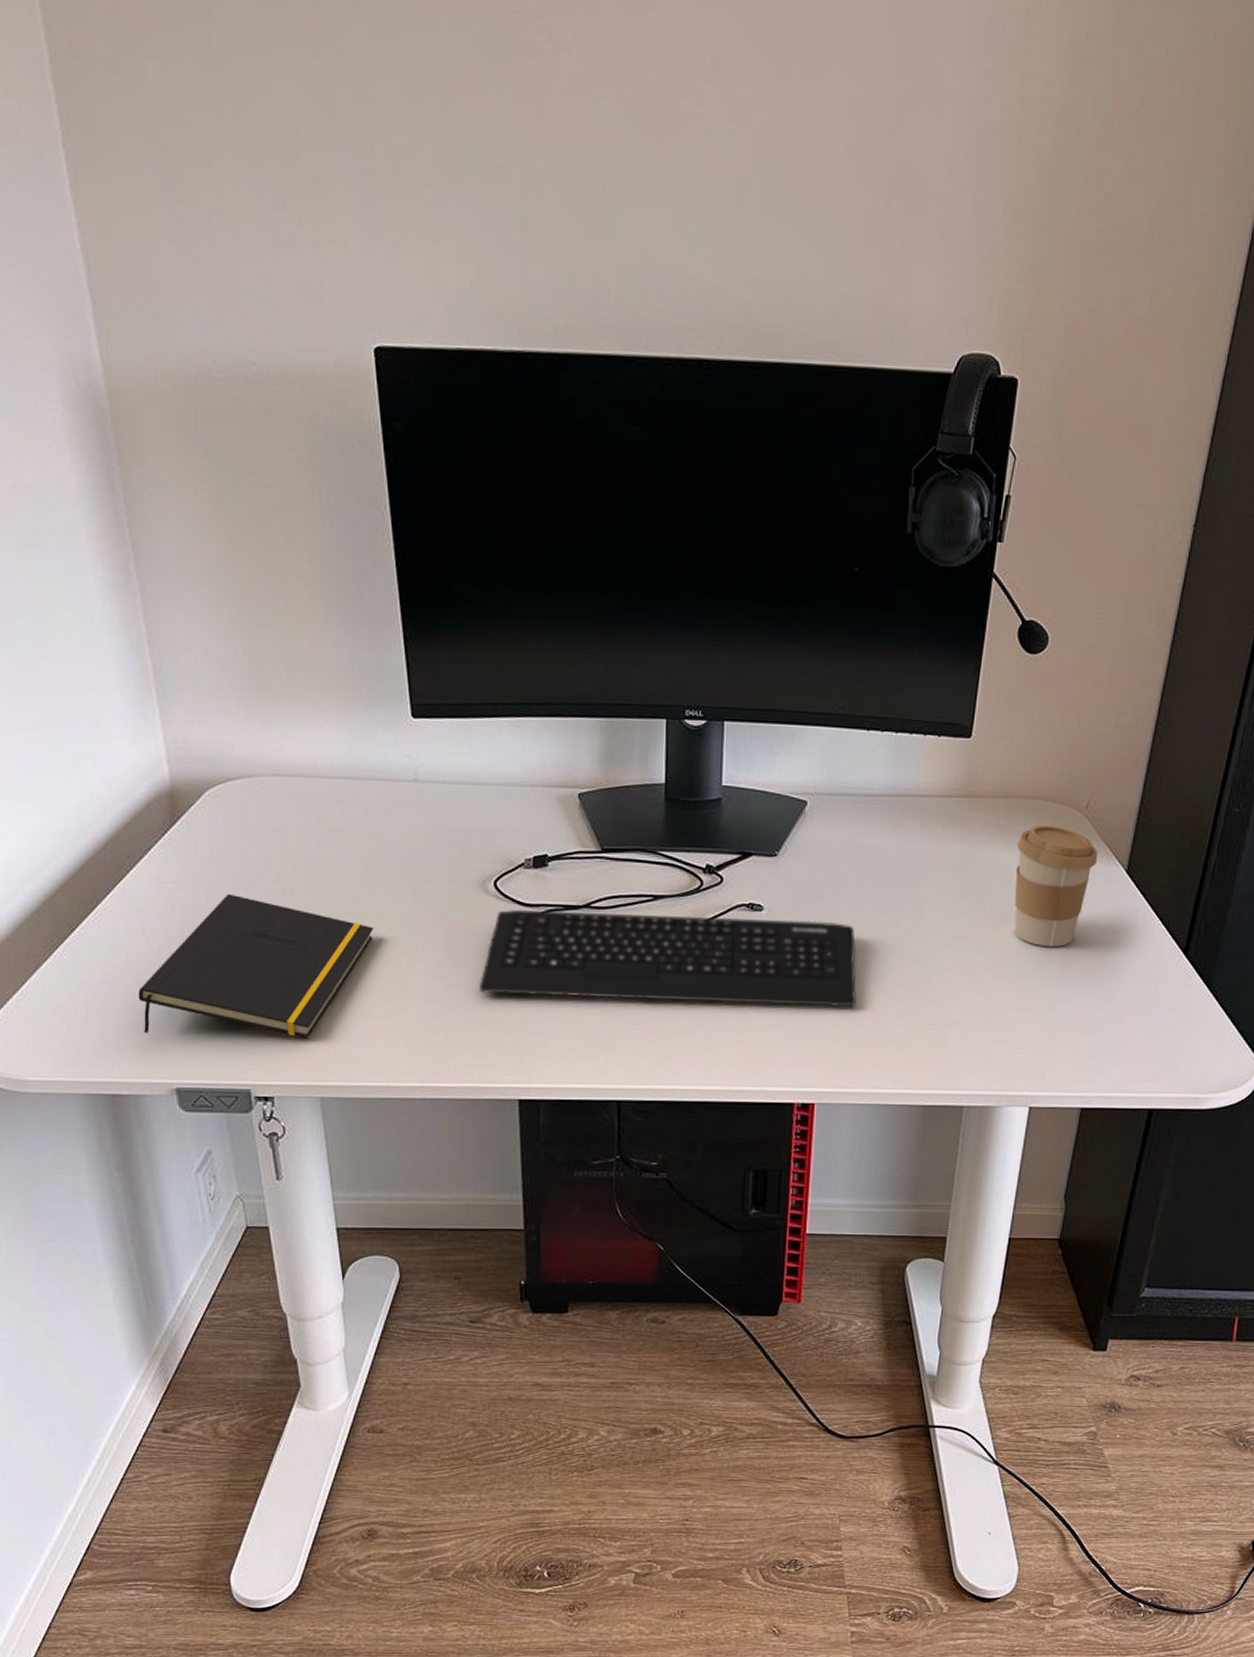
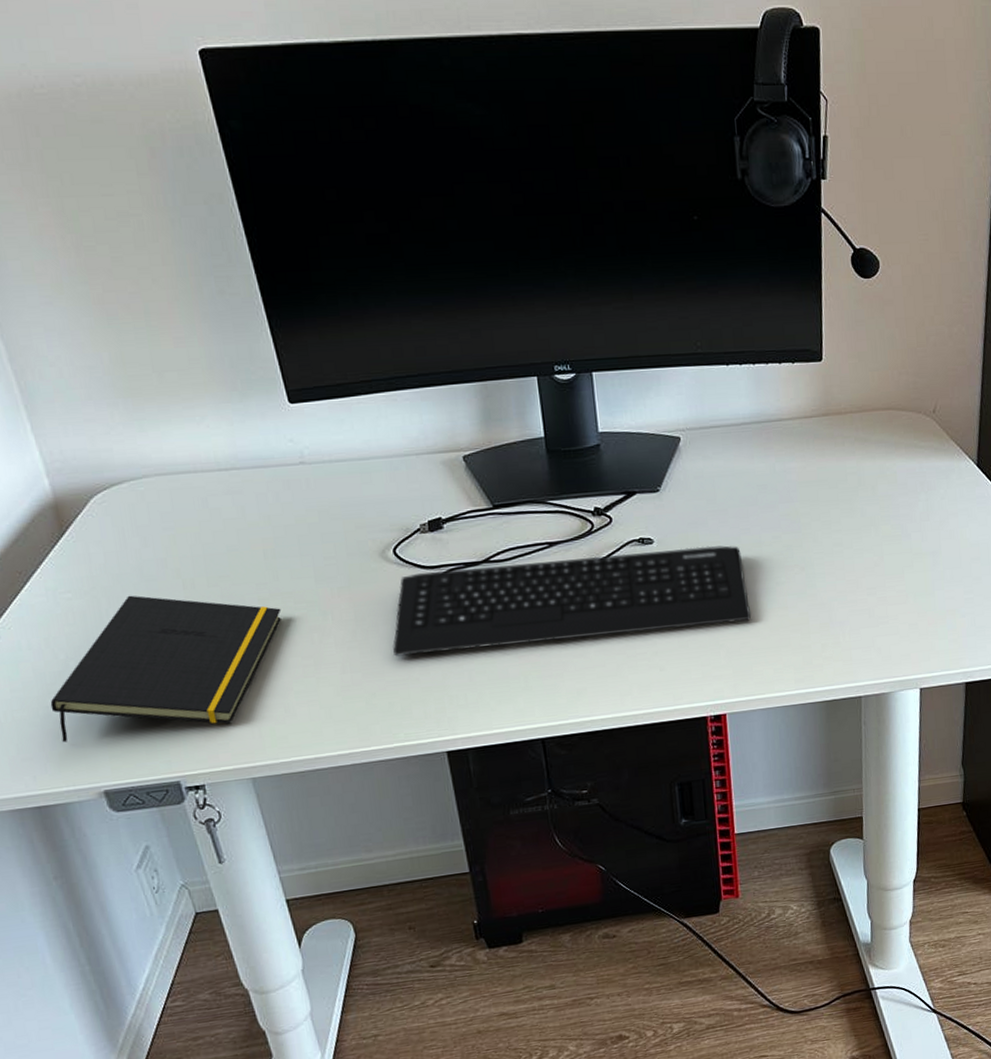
coffee cup: present [1014,824,1097,947] -> none [876,432,950,542]

